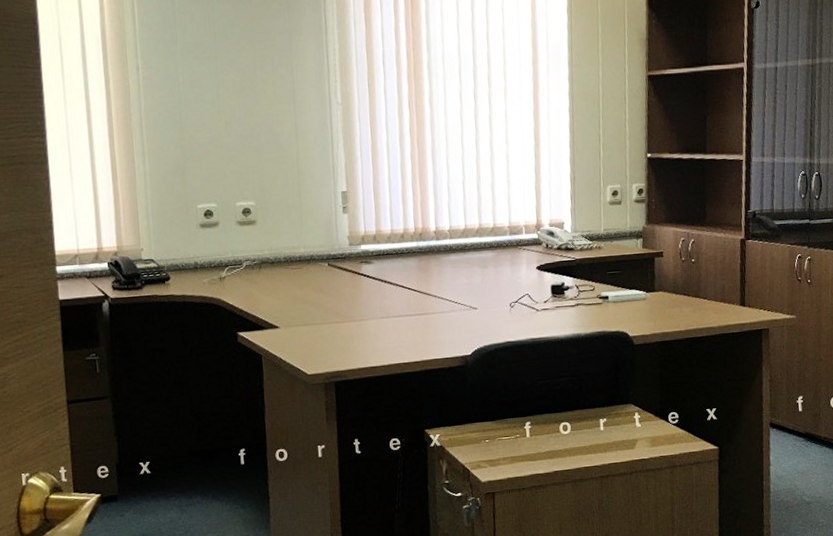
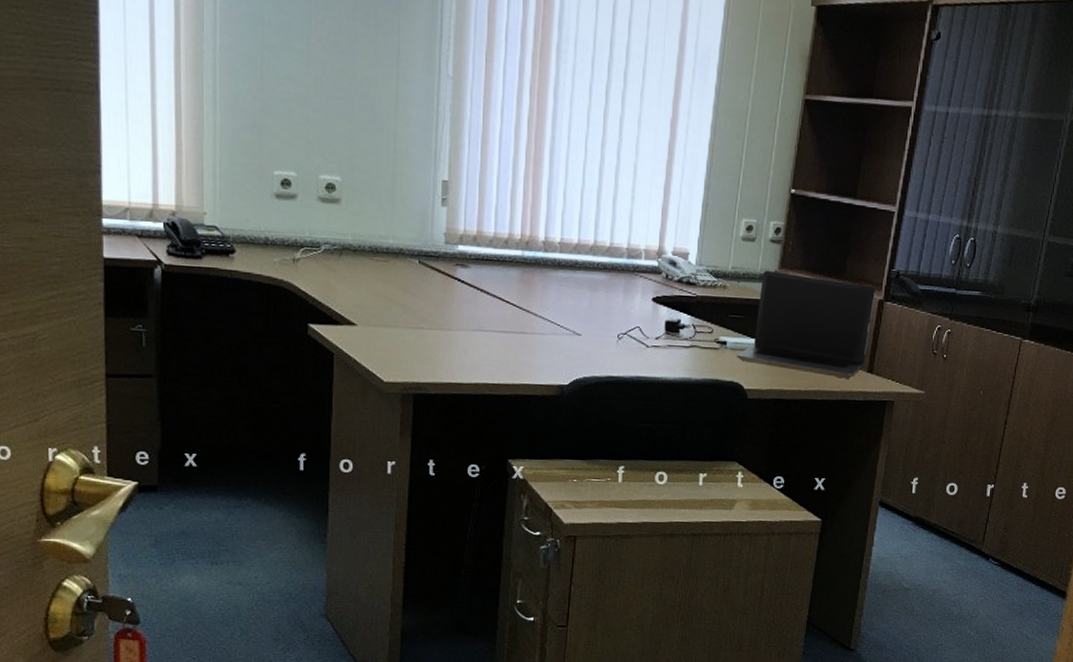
laptop computer: none [618,227,737,315] -> present [736,270,876,379]

